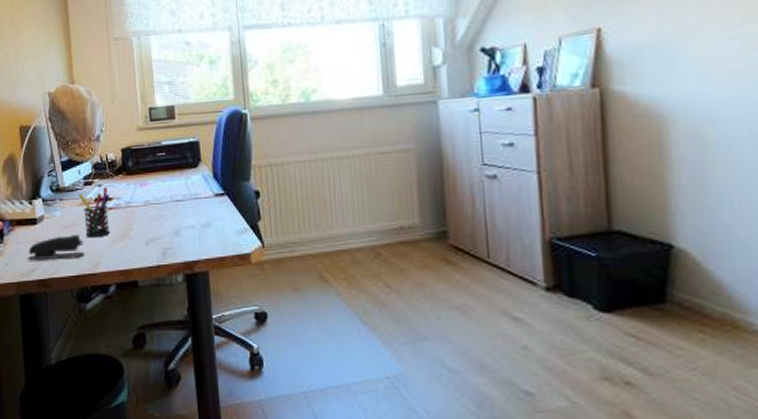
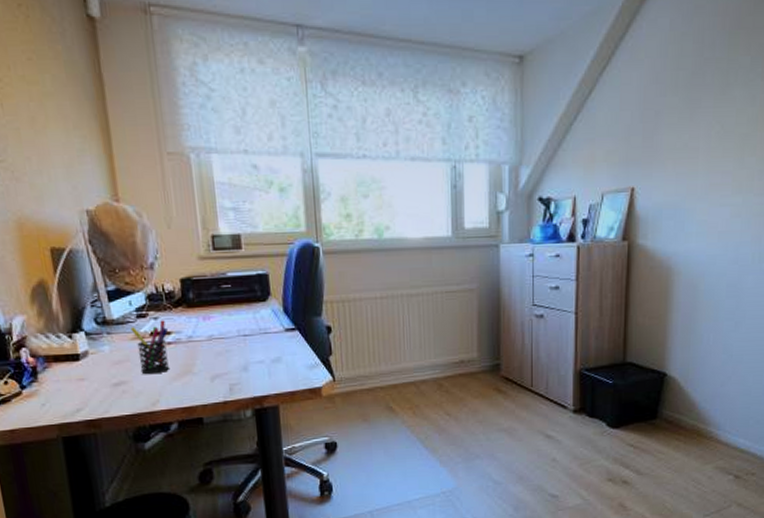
stapler: present [27,235,85,260] -> none [70,371,140,399]

